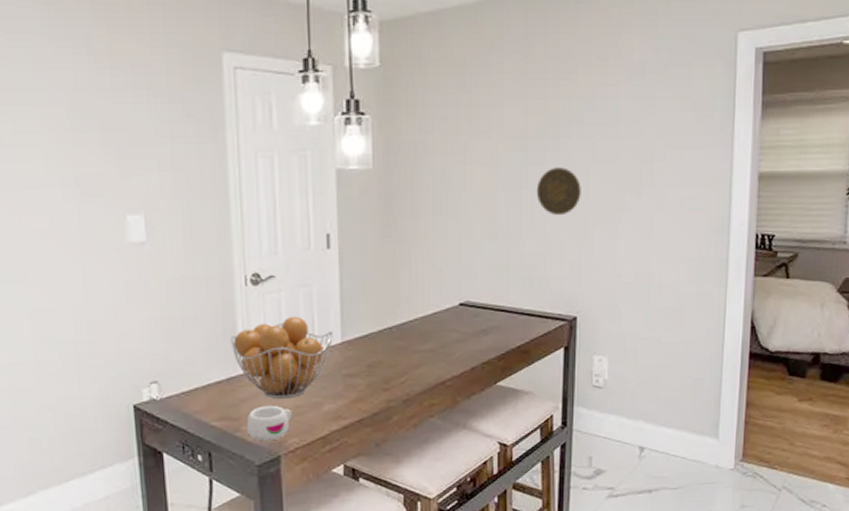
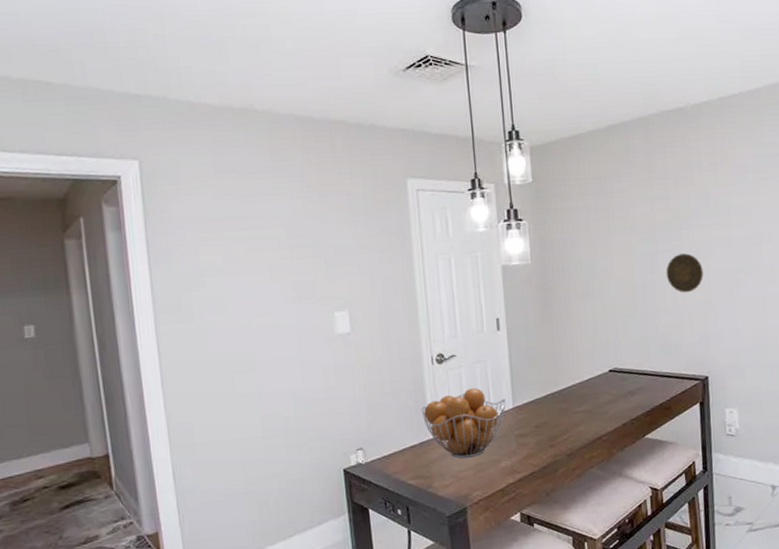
mug: present [247,406,292,442] -> none [437,464,475,496]

